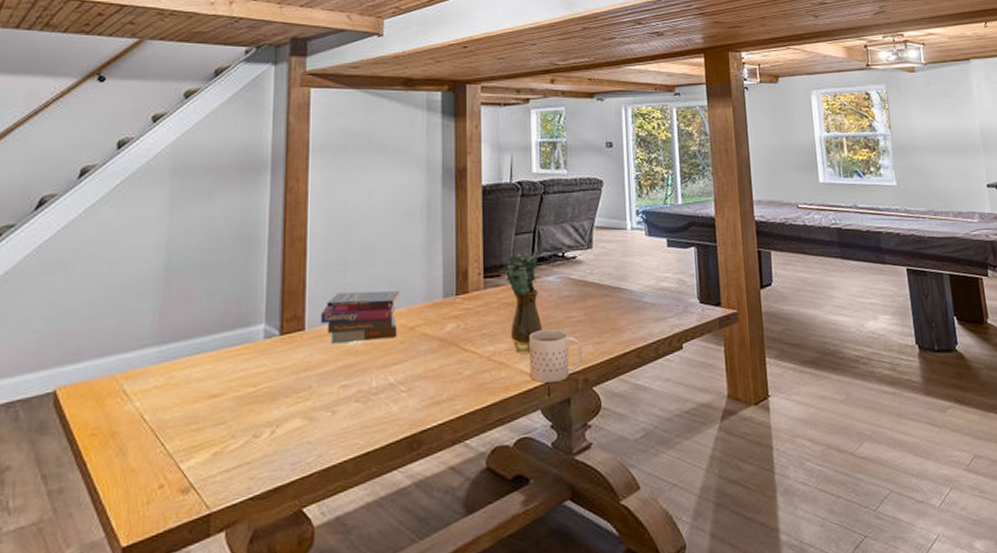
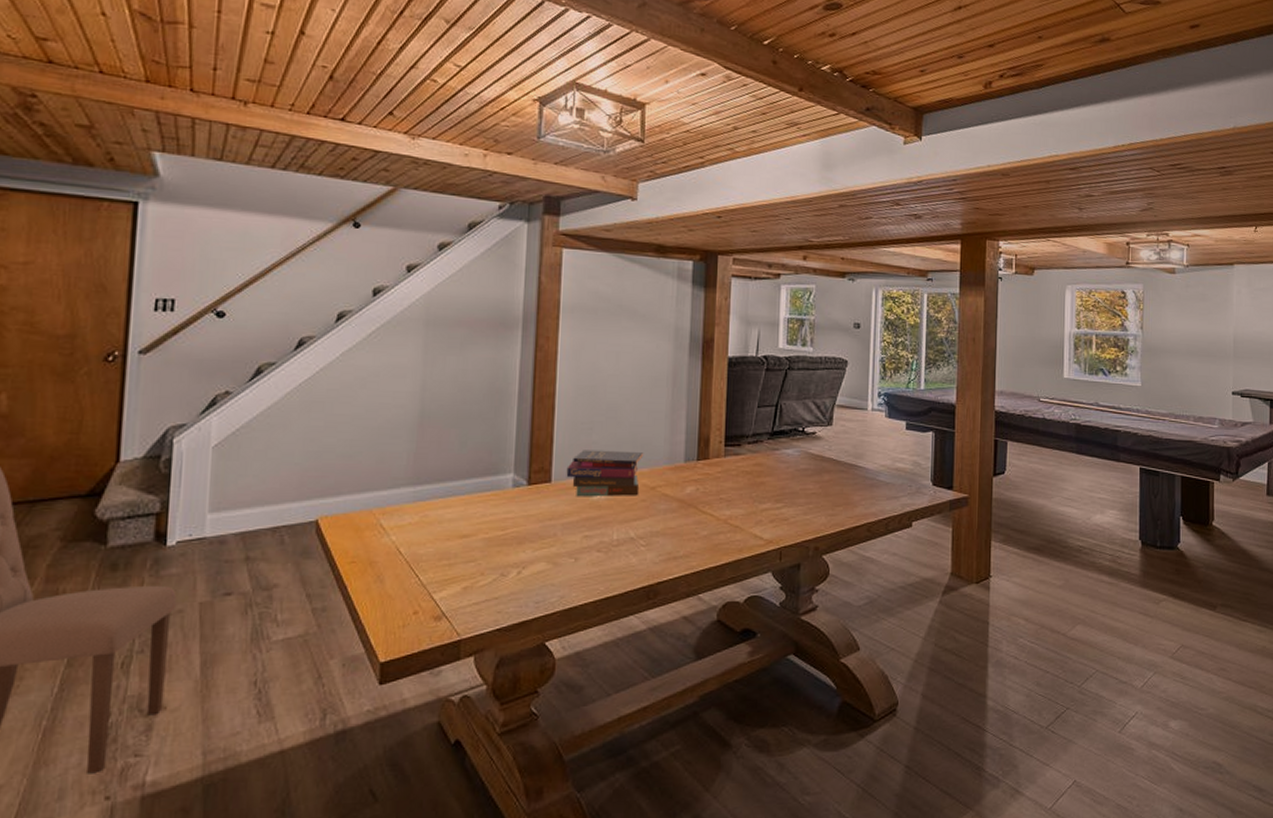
vase: present [503,250,542,355] -> none [743,422,778,521]
mug: present [529,329,582,383] -> none [764,499,815,548]

